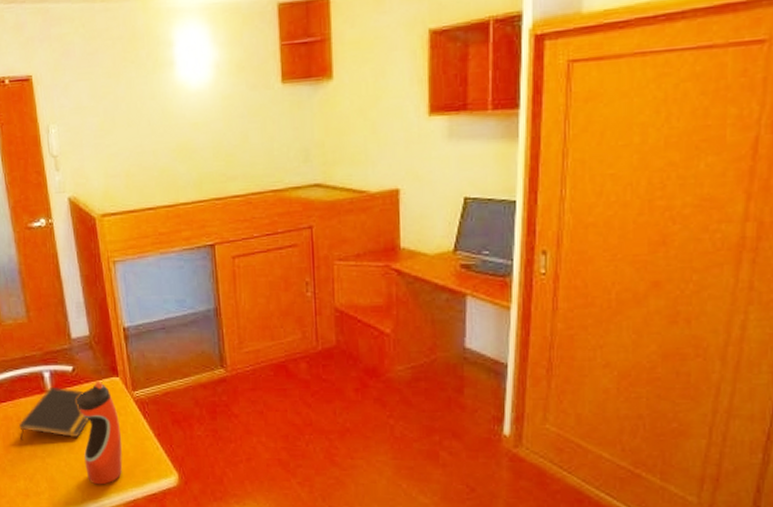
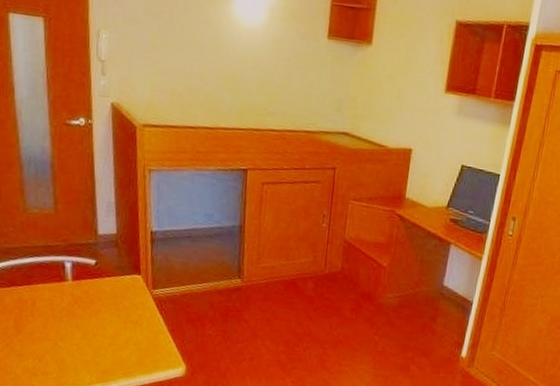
notepad: present [18,387,89,440] -> none [32,277,107,325]
water bottle: present [77,380,123,485] -> none [96,276,137,370]

